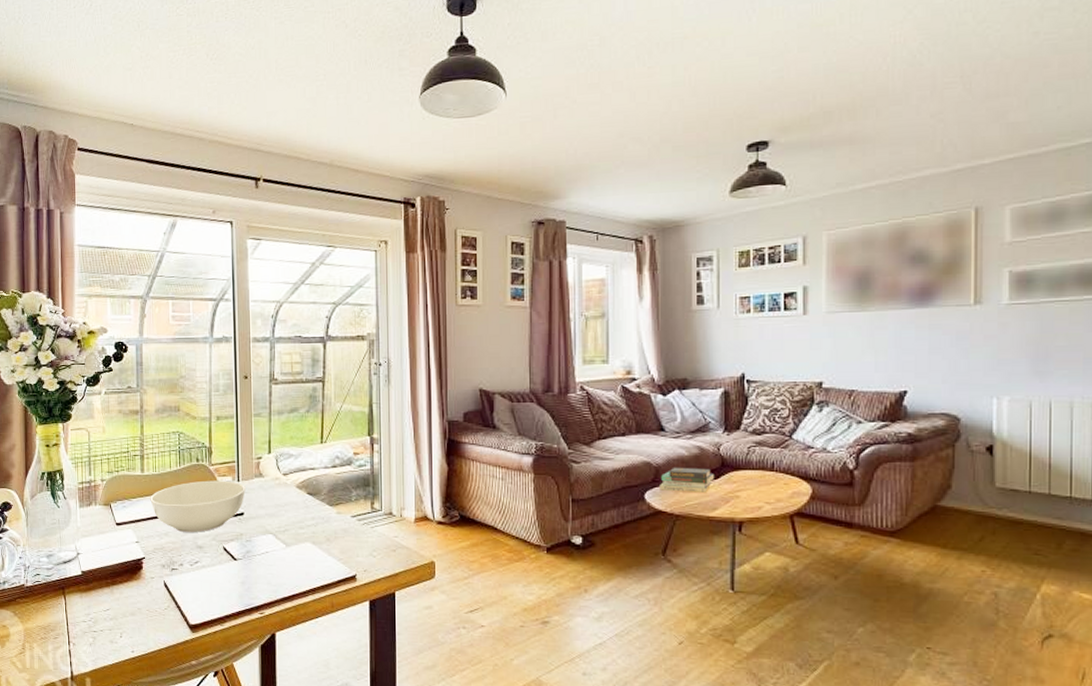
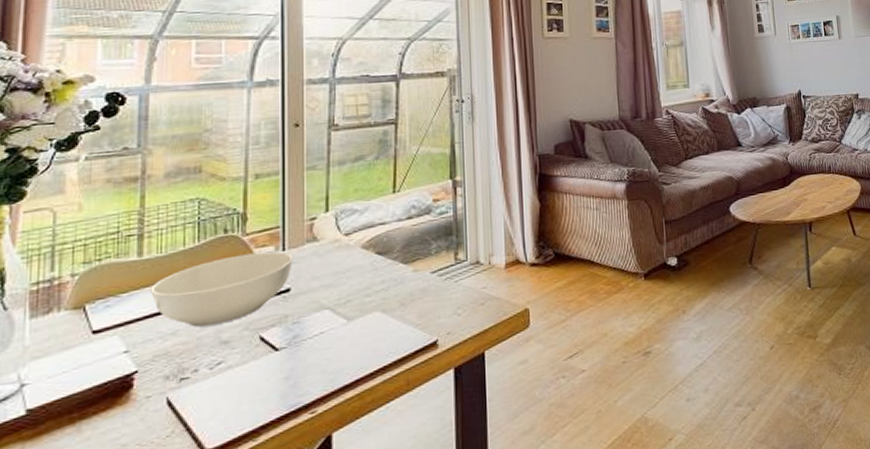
books: present [660,467,714,494] -> none [742,177,786,203]

